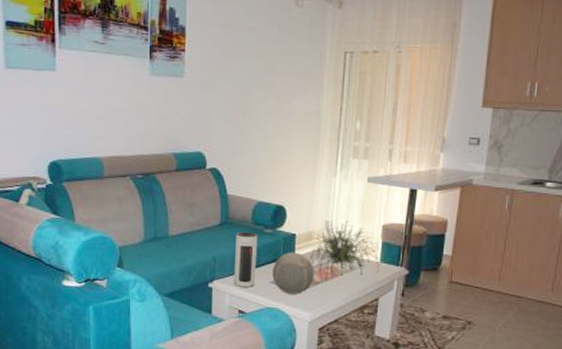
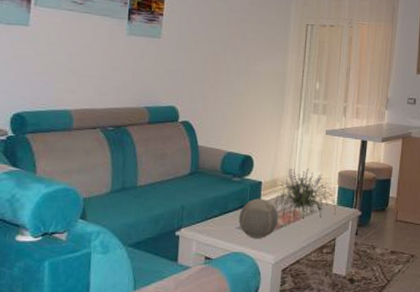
speaker: present [233,231,258,287] -> none [200,180,226,234]

